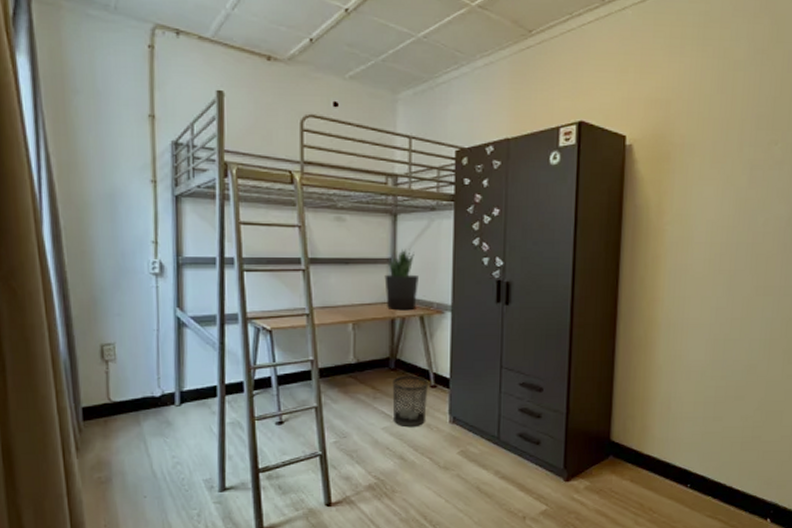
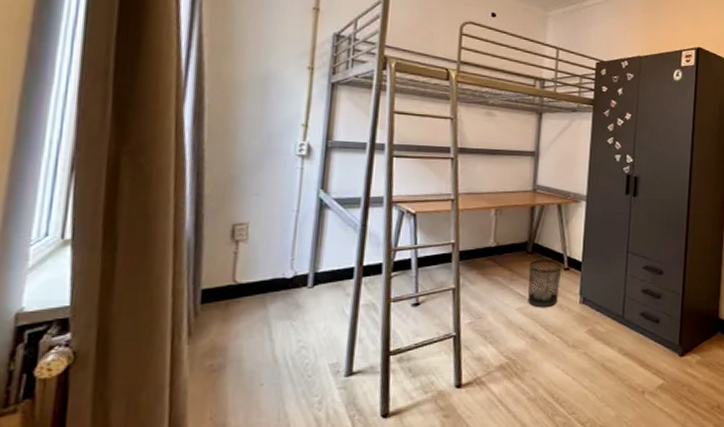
planter: present [384,247,418,311] -> none [527,142,558,199]

